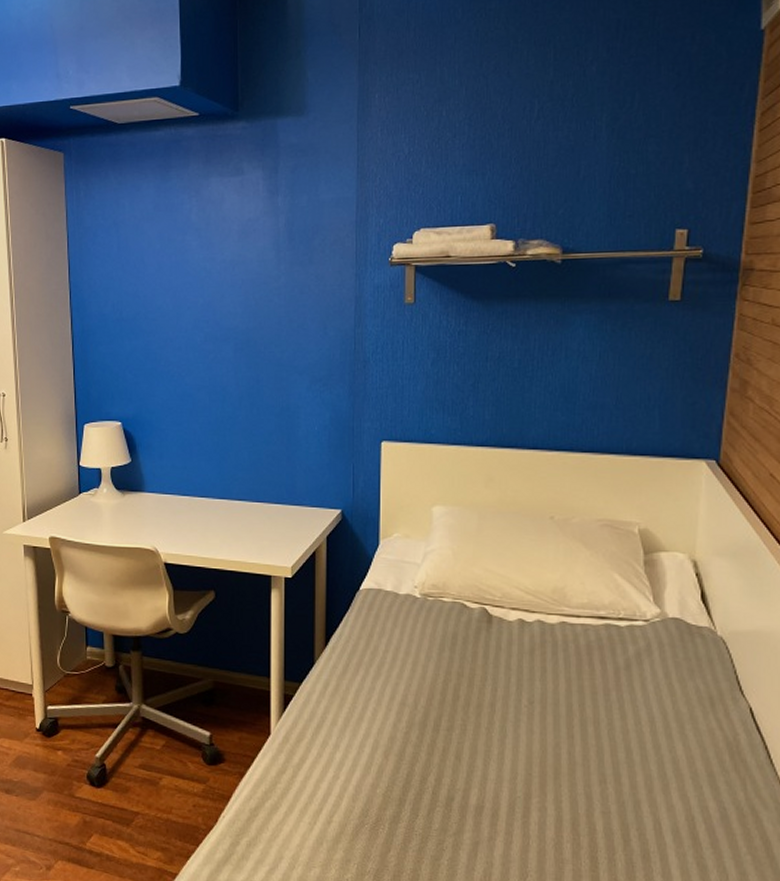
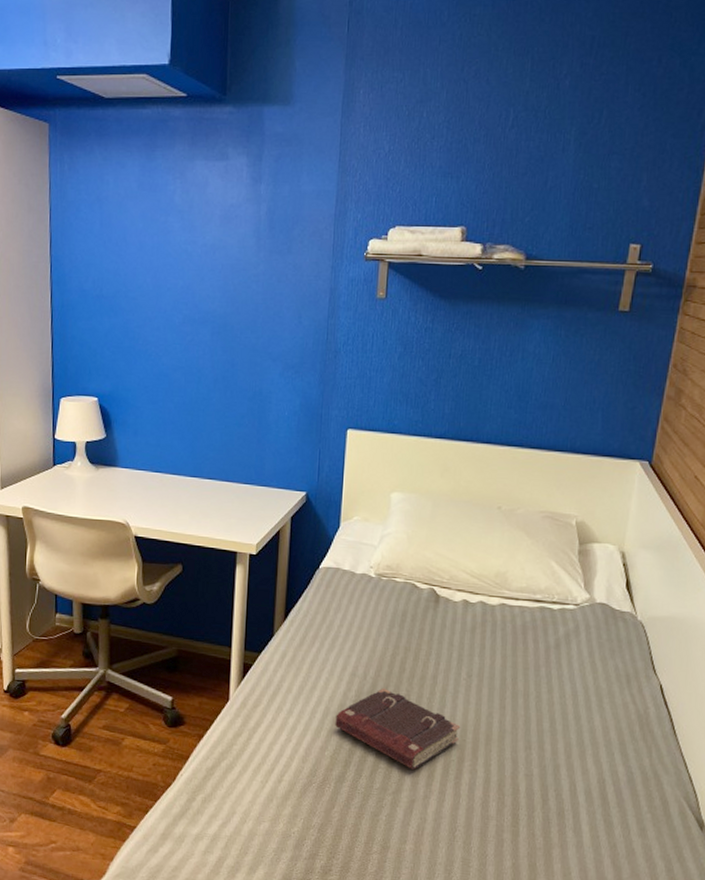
book: none [386,717,525,808] -> present [335,687,461,770]

